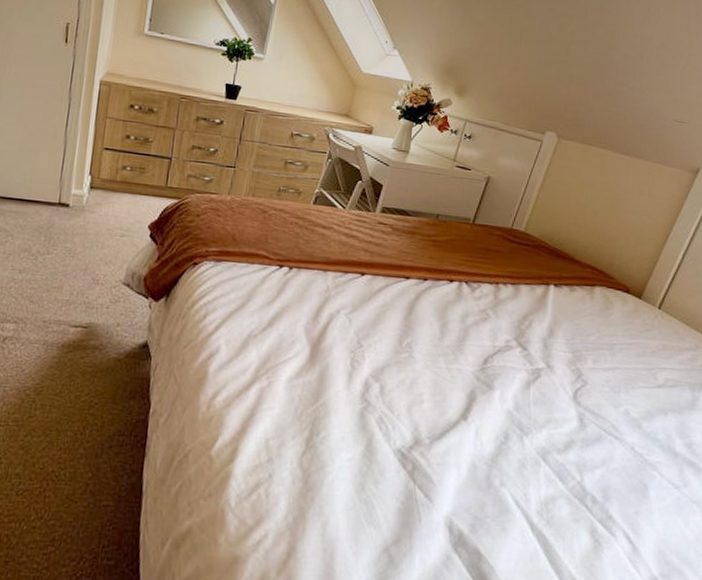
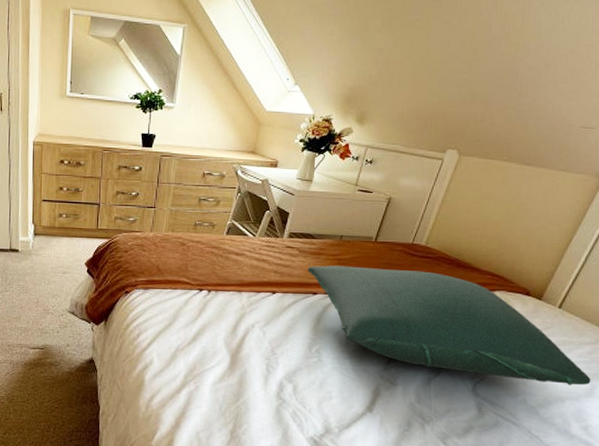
pillow: none [400,246,692,397] -> present [307,265,591,386]

